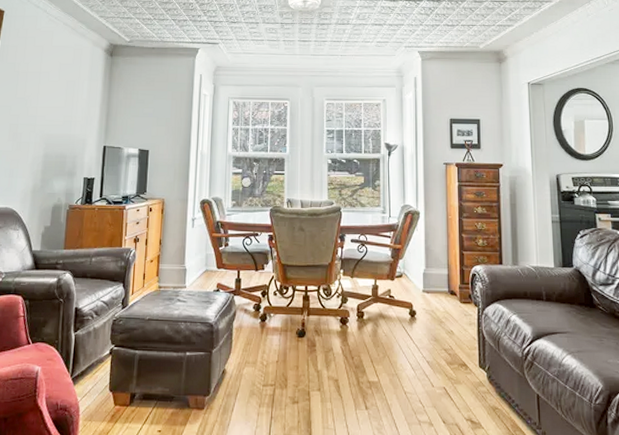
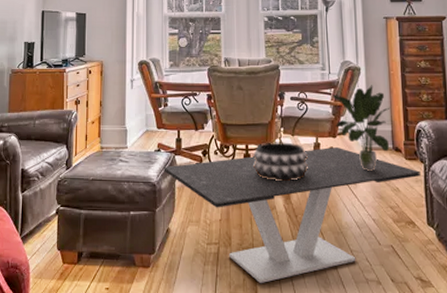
coffee table: none [222,289,474,425] -> present [163,146,421,283]
decorative bowl: none [311,283,366,323] -> present [252,142,308,181]
potted plant: none [392,229,447,314] -> present [332,85,390,171]

